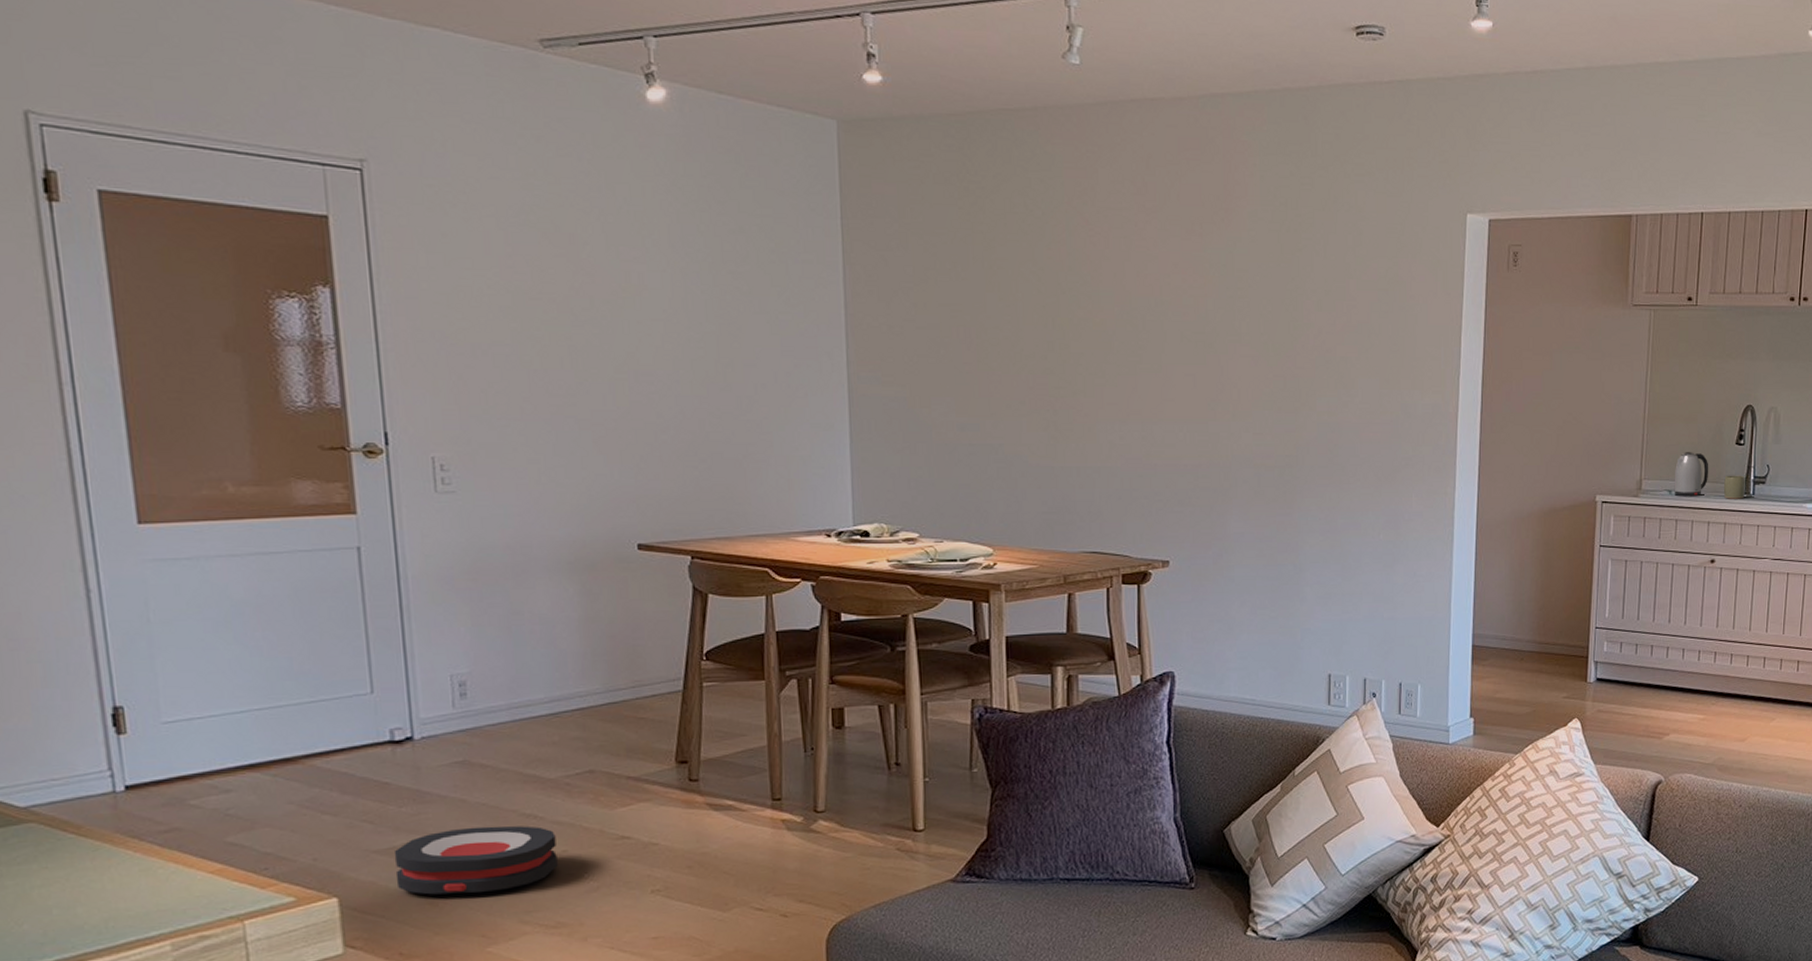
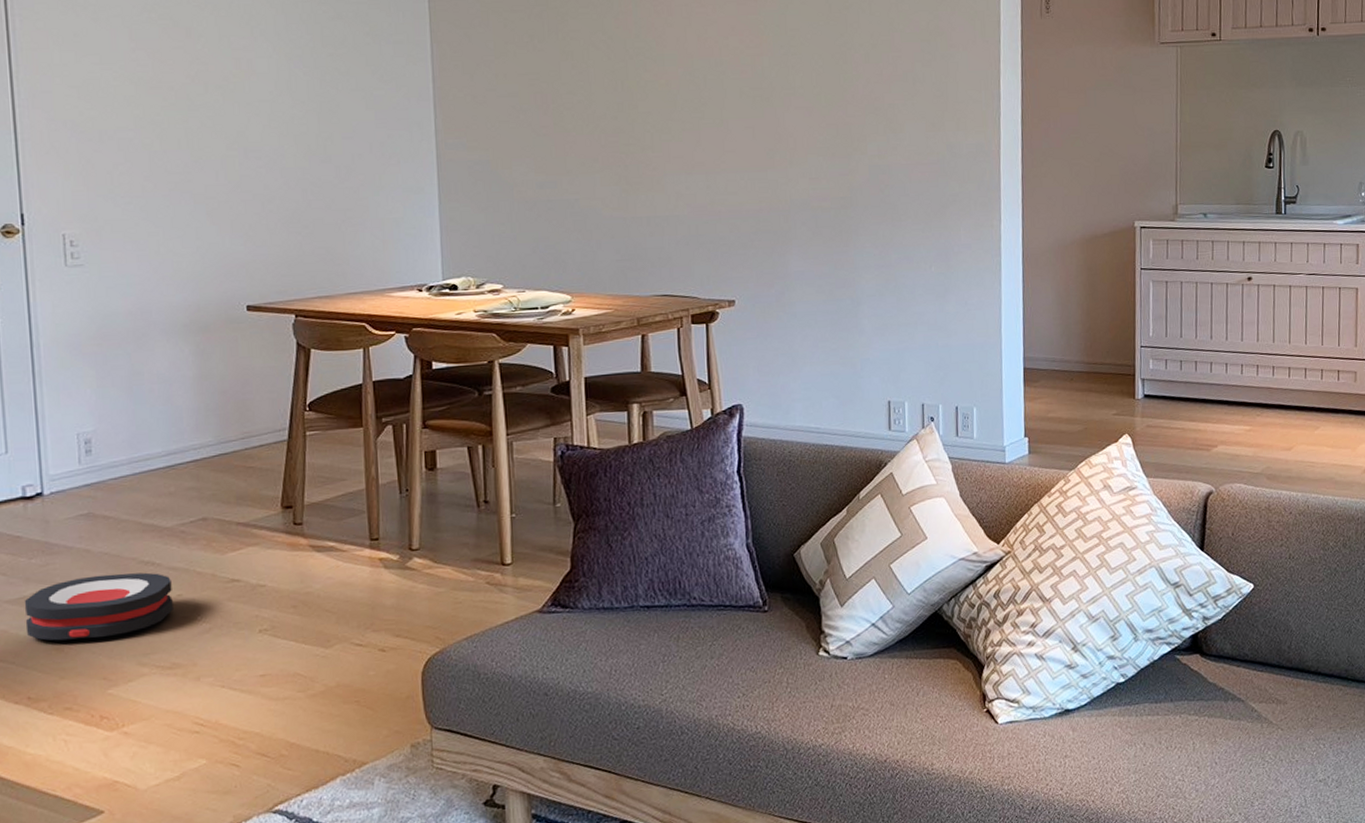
kettle: present [1674,452,1709,497] -> none [1208,177,1242,219]
mug: present [1723,475,1746,499] -> none [1255,196,1278,219]

